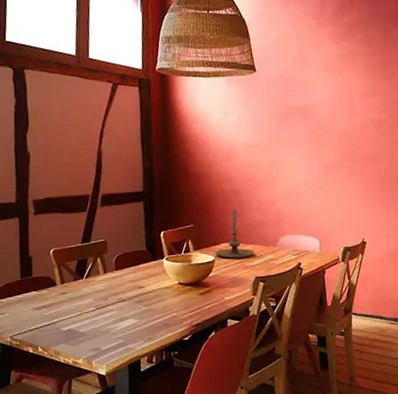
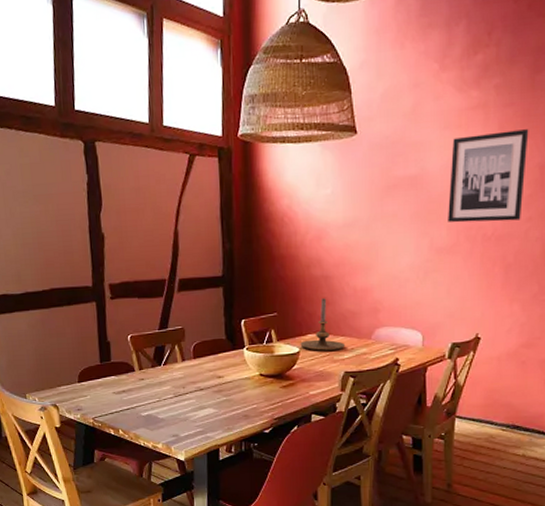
wall art: none [331,73,388,146] -> present [448,129,529,223]

